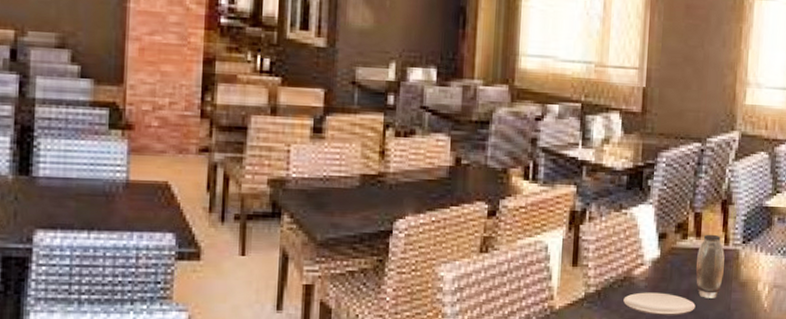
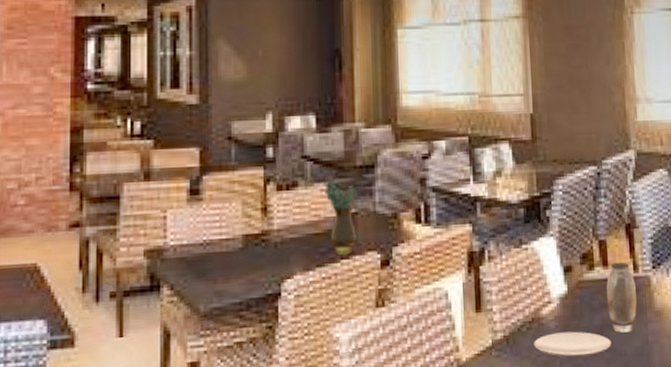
vase: none [439,129,469,203] -> present [323,177,358,255]

